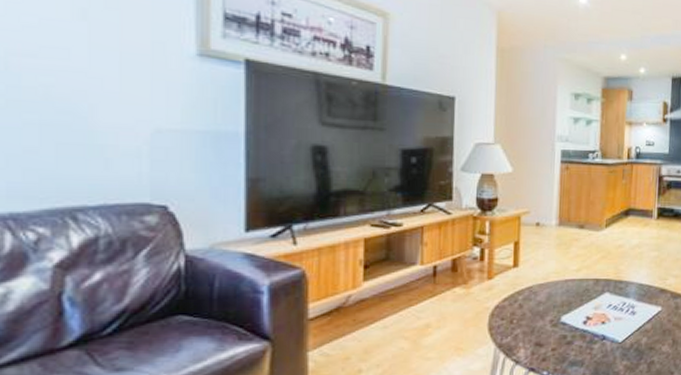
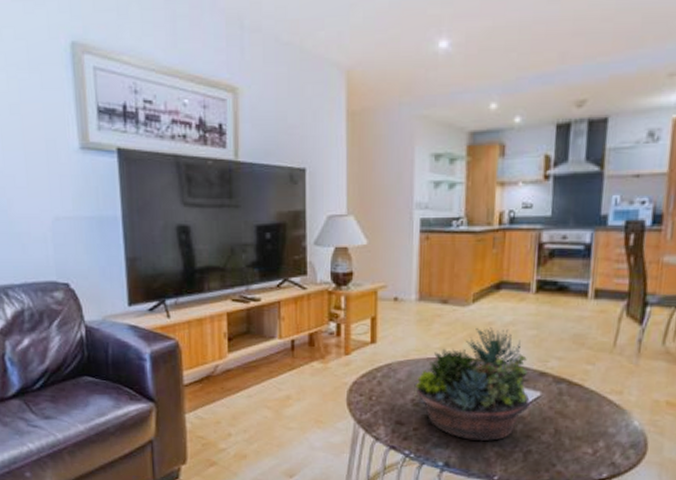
succulent planter: none [554,250,653,357] -> present [415,327,530,442]

